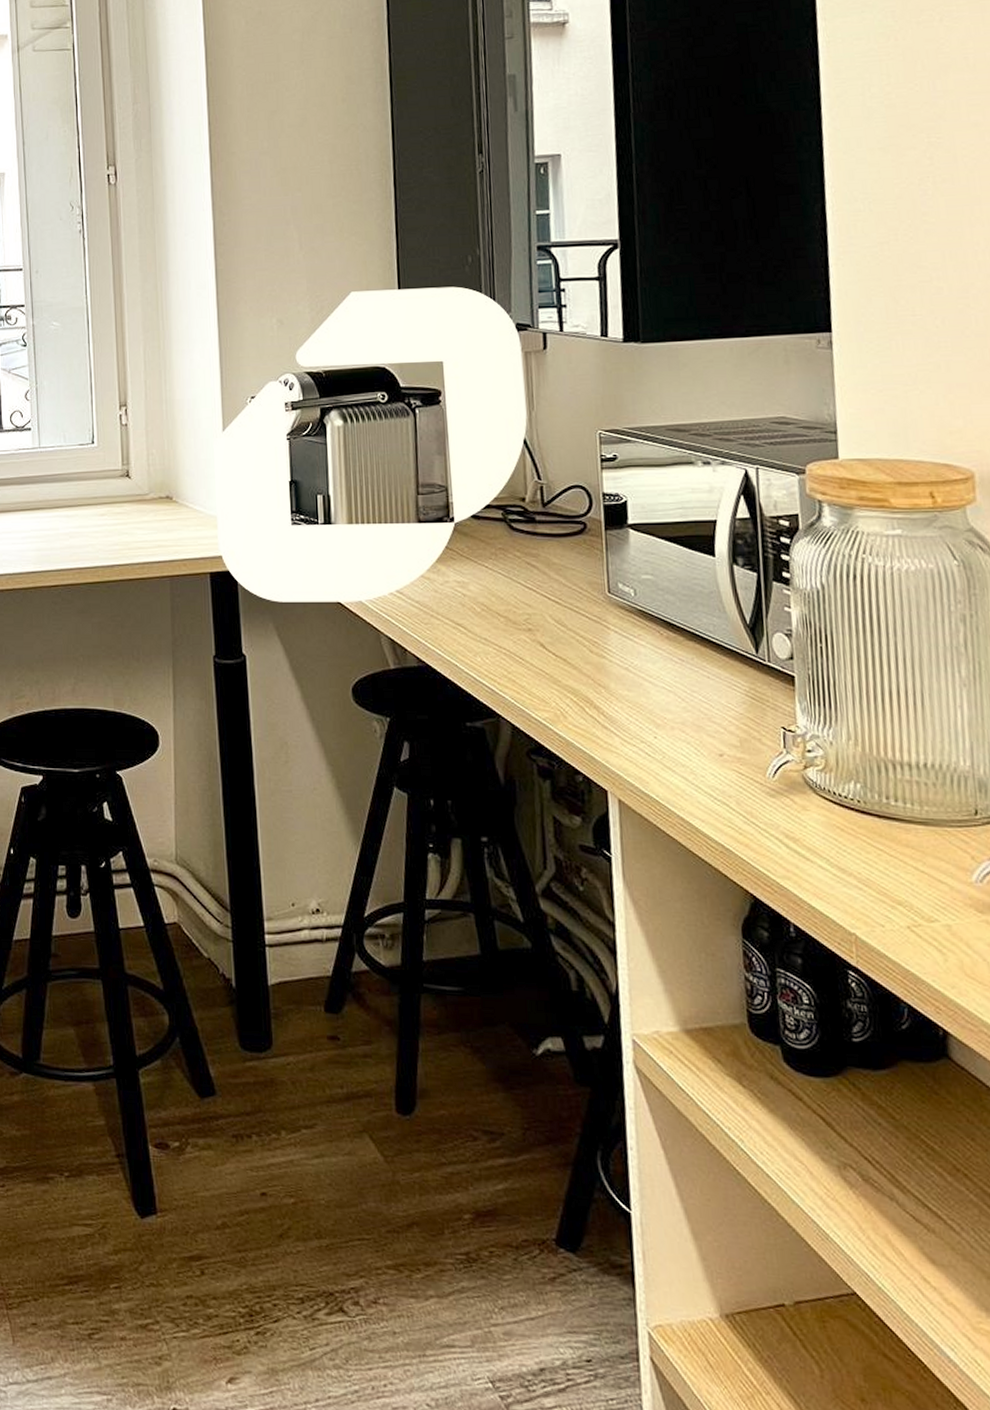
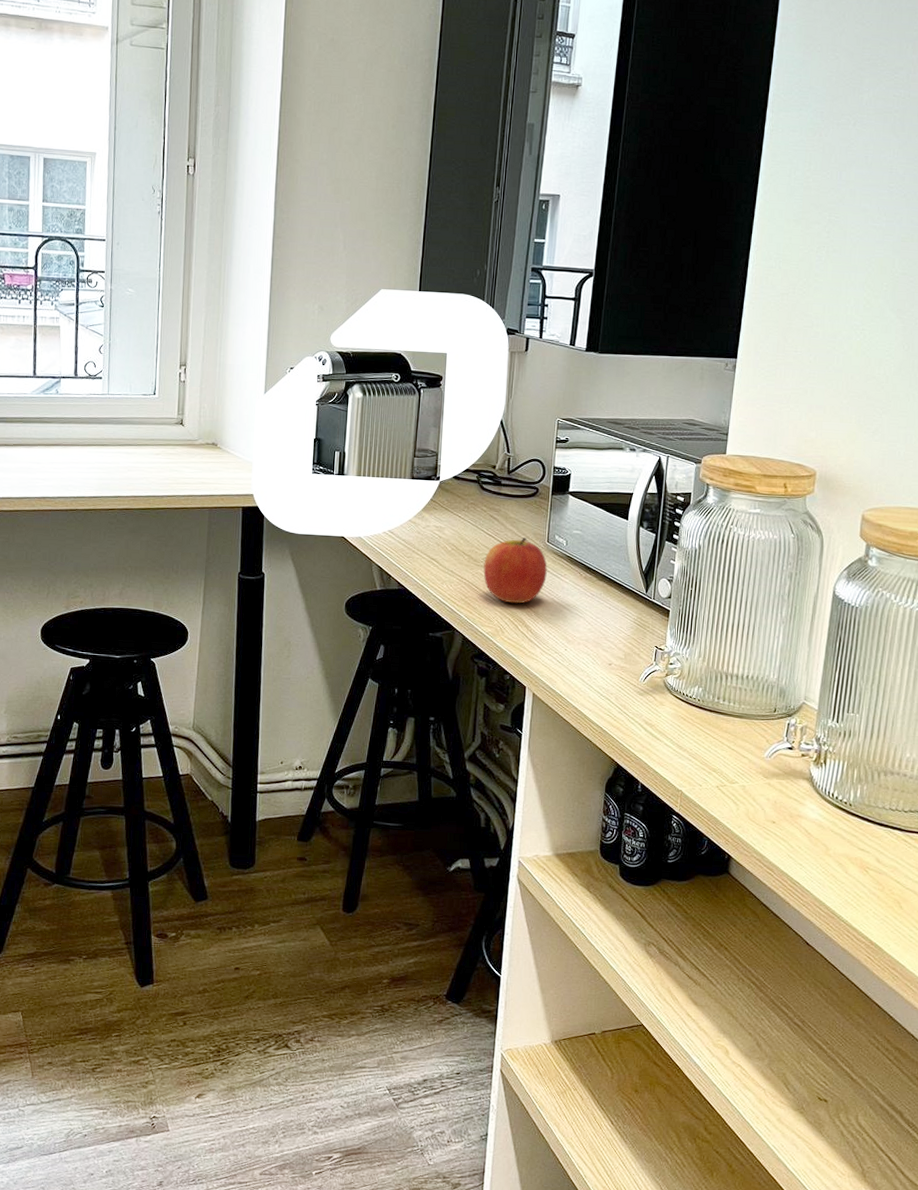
apple: none [526,589,615,678] -> present [483,538,548,604]

